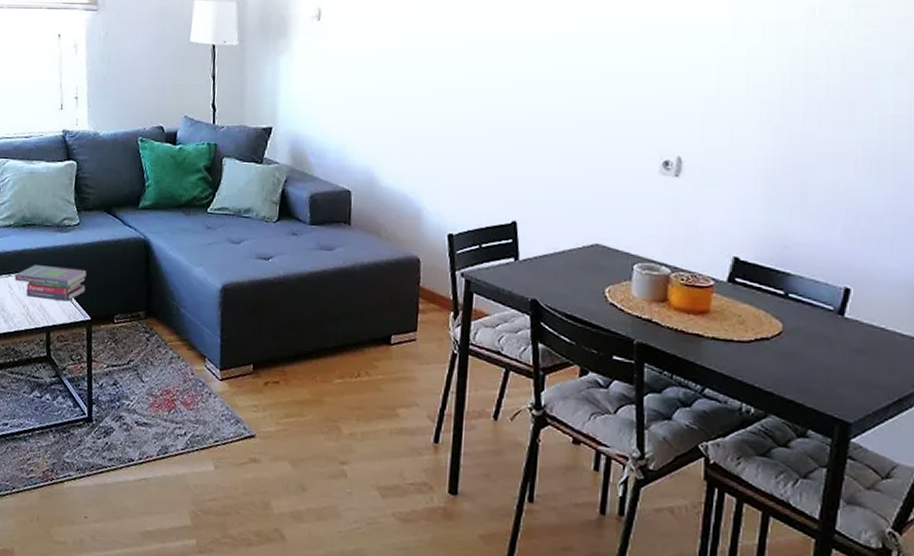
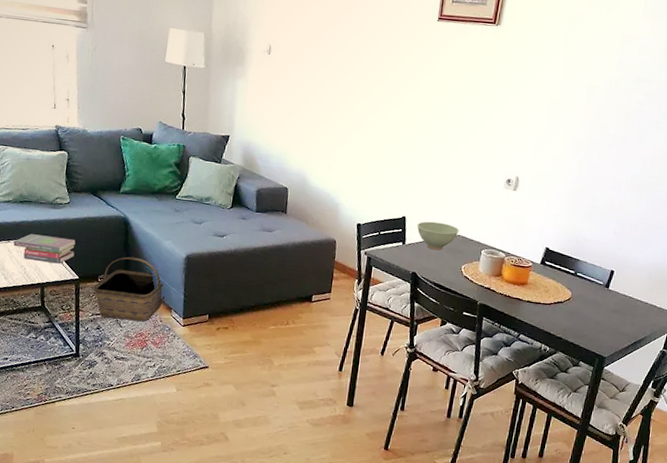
basket: none [108,289,194,375] -> present [93,256,163,322]
bowl: none [534,226,597,268] -> present [417,221,459,251]

